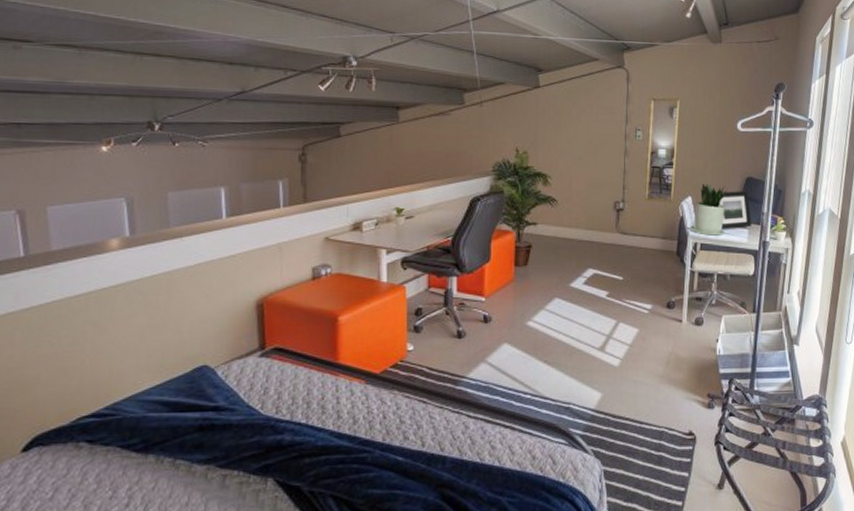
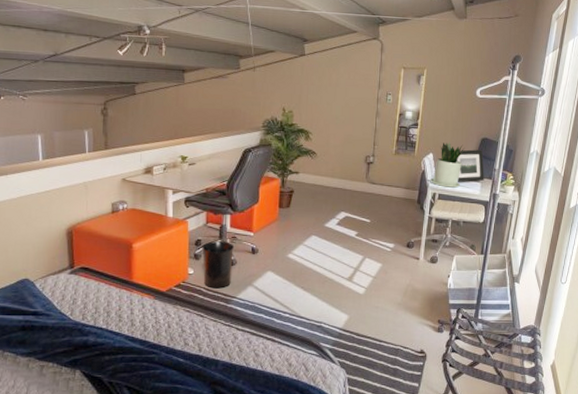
waste bin: none [423,309,463,368] -> present [202,241,235,289]

